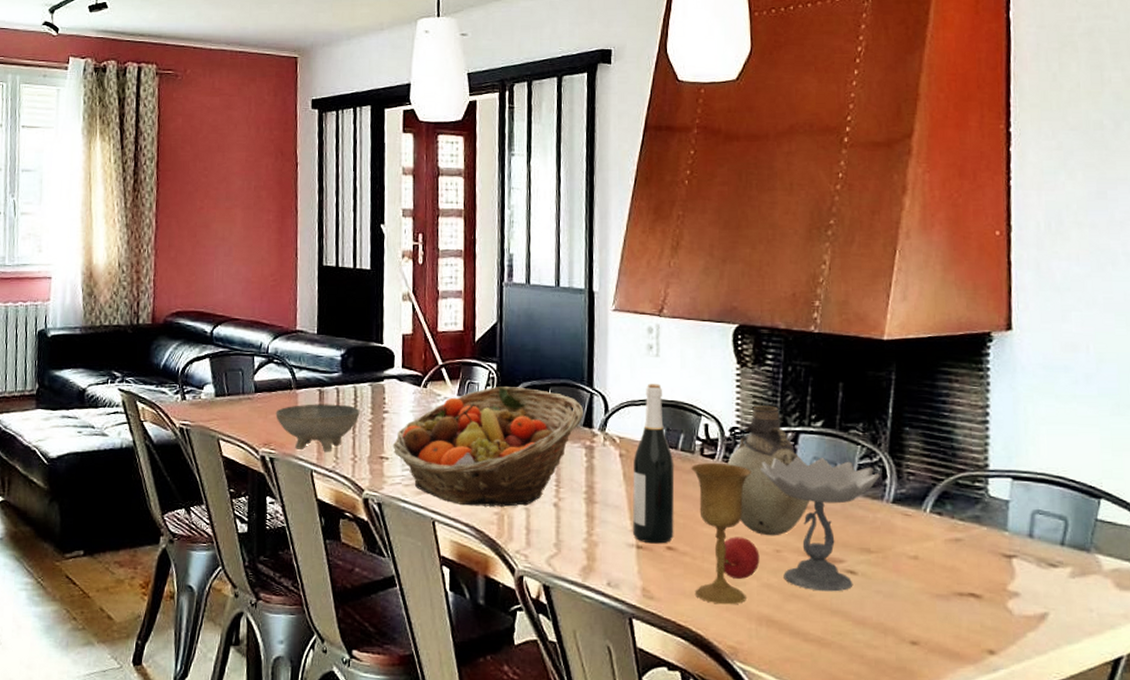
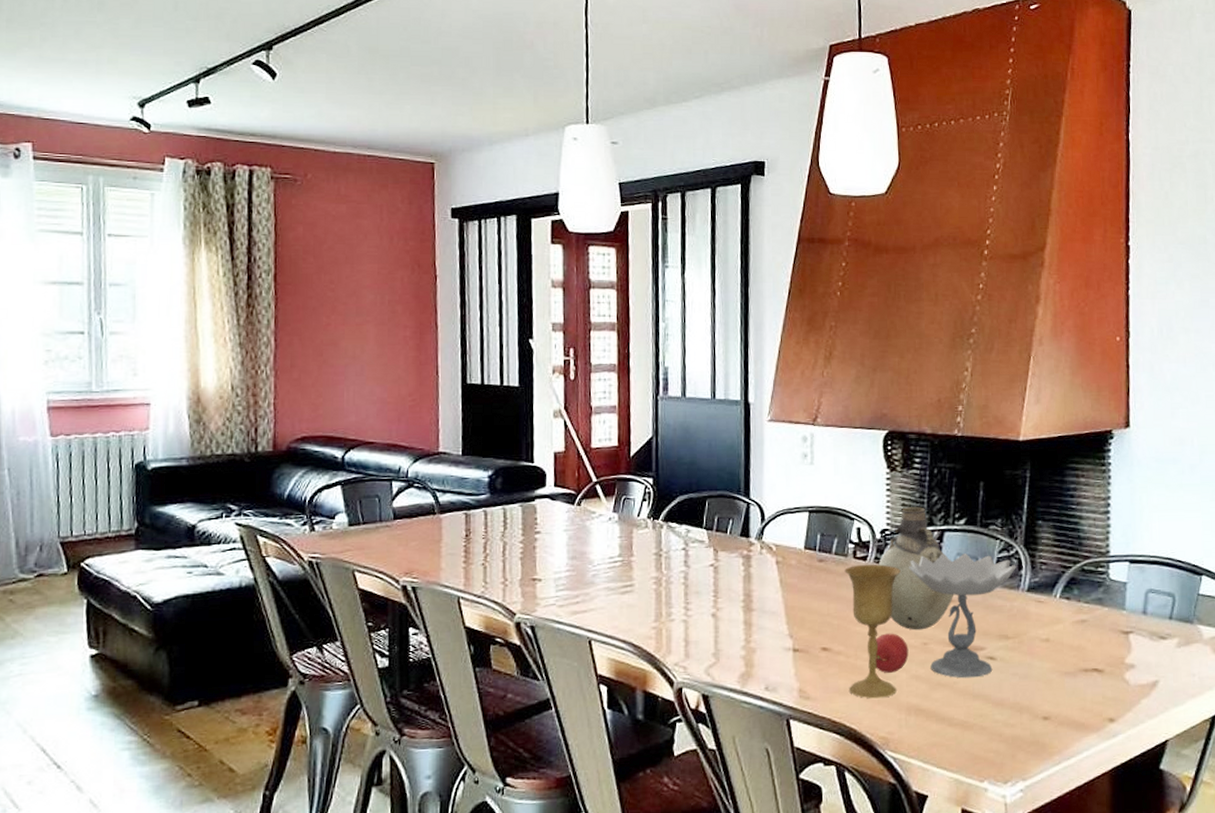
bowl: present [275,404,360,451] -> none [417,527,510,577]
fruit basket: present [392,386,584,507] -> none [545,500,741,622]
wine bottle: present [633,384,675,544] -> none [789,491,829,646]

